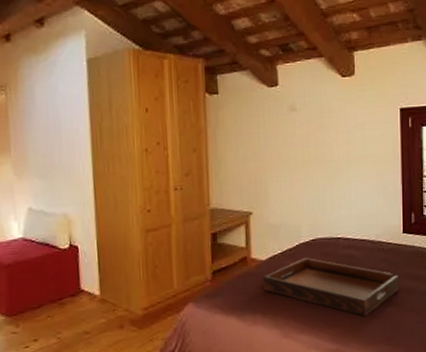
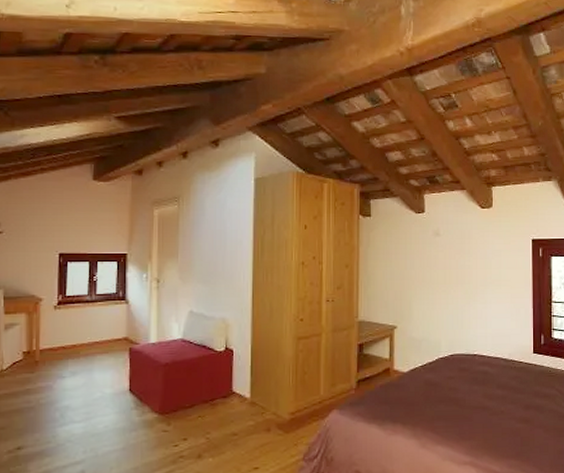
serving tray: present [262,257,399,316] -> none [403,371,529,431]

